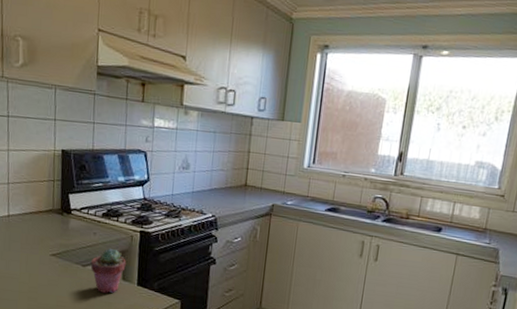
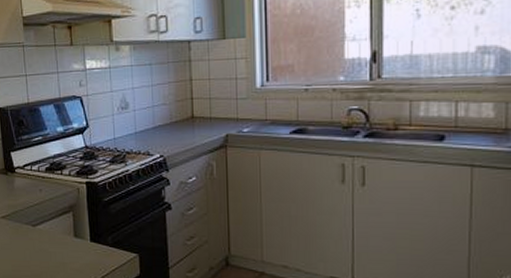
potted succulent: present [90,248,126,293] -> none [40,204,76,253]

